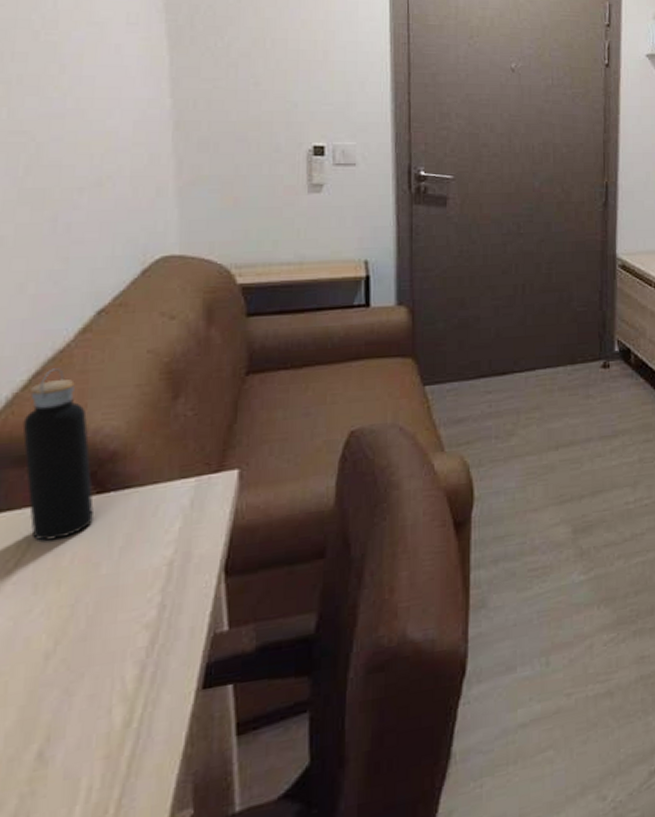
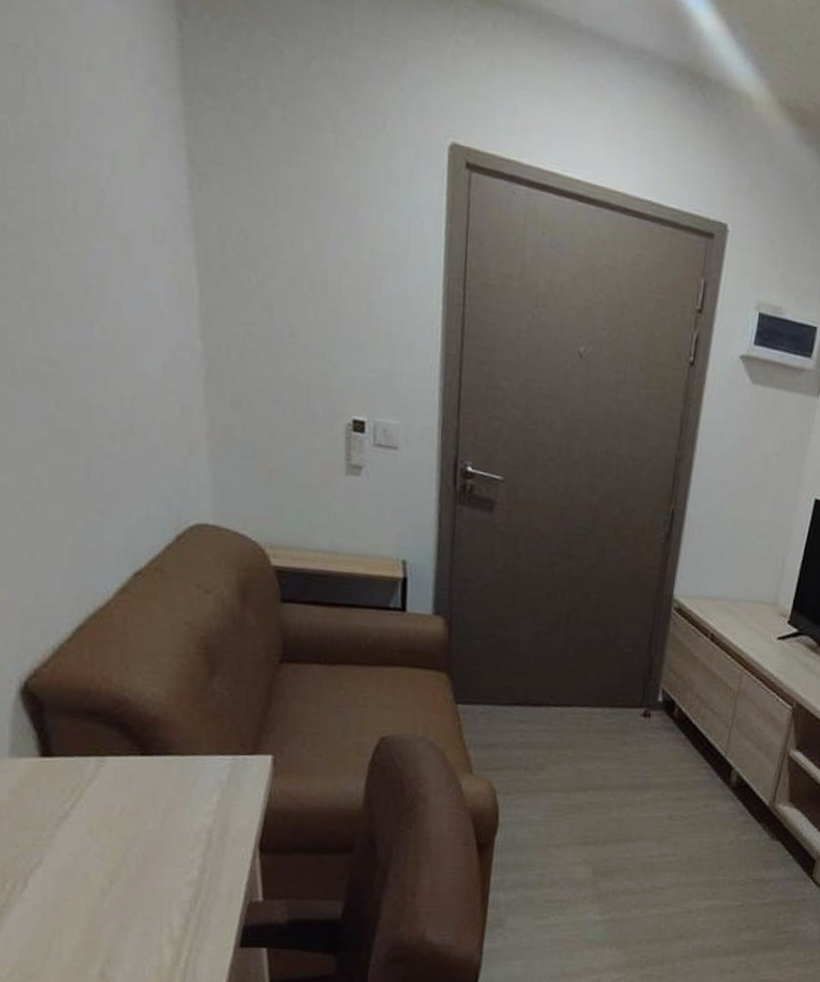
water bottle: present [22,368,95,541] -> none [70,625,140,791]

